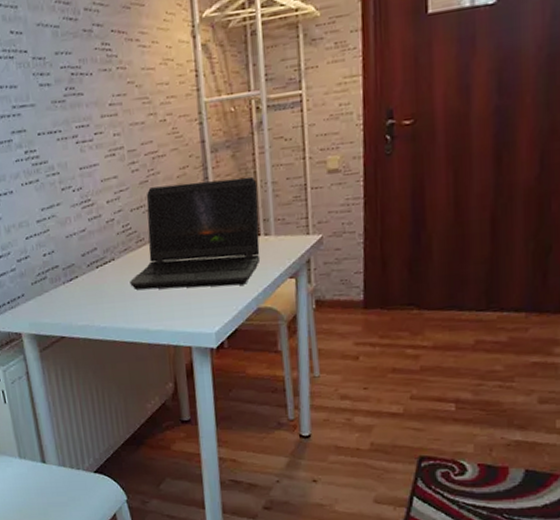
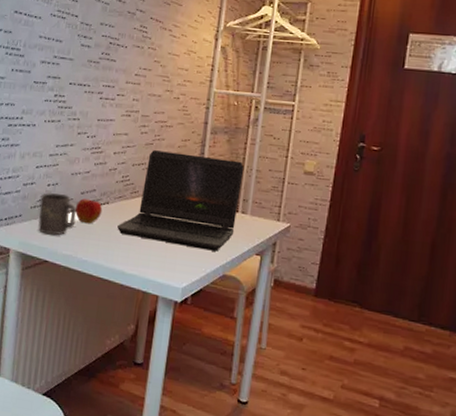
mug: none [39,261,84,309] -> present [38,192,77,236]
apple: none [79,260,110,288] -> present [75,198,103,224]

